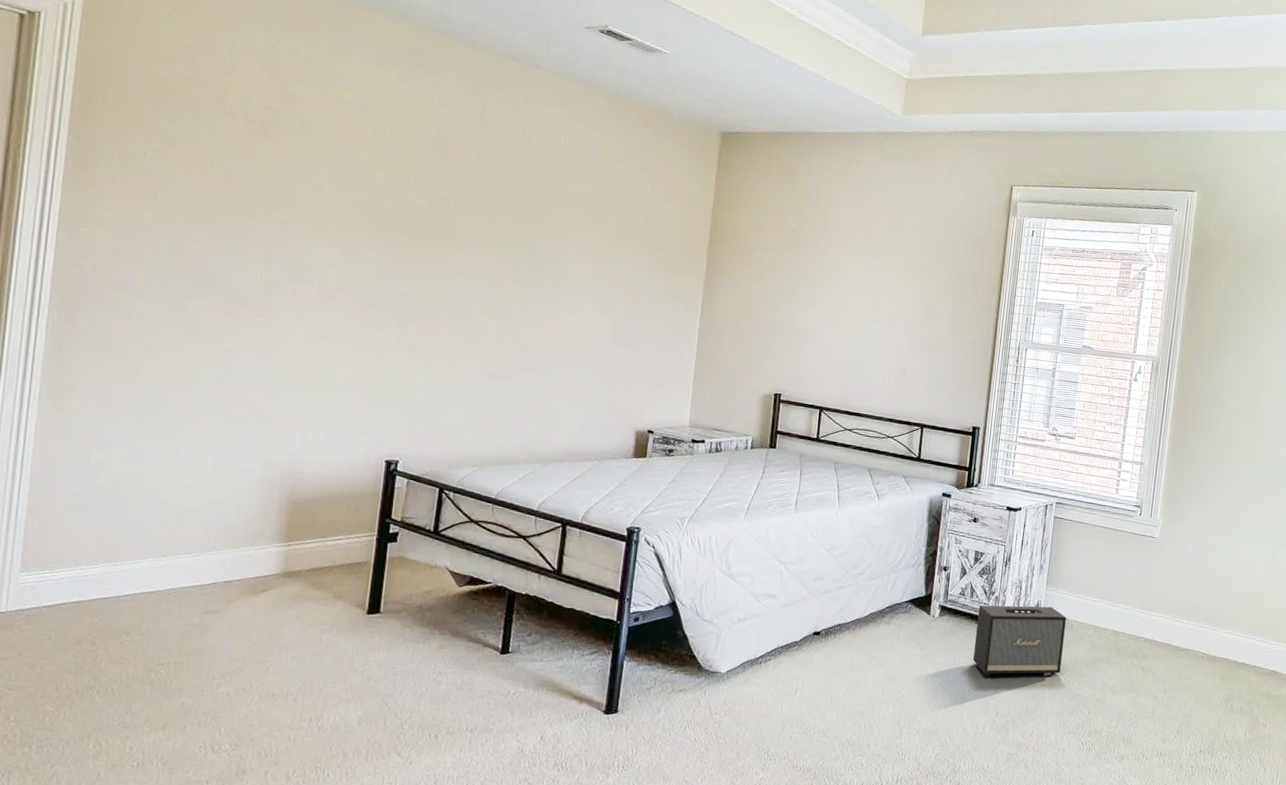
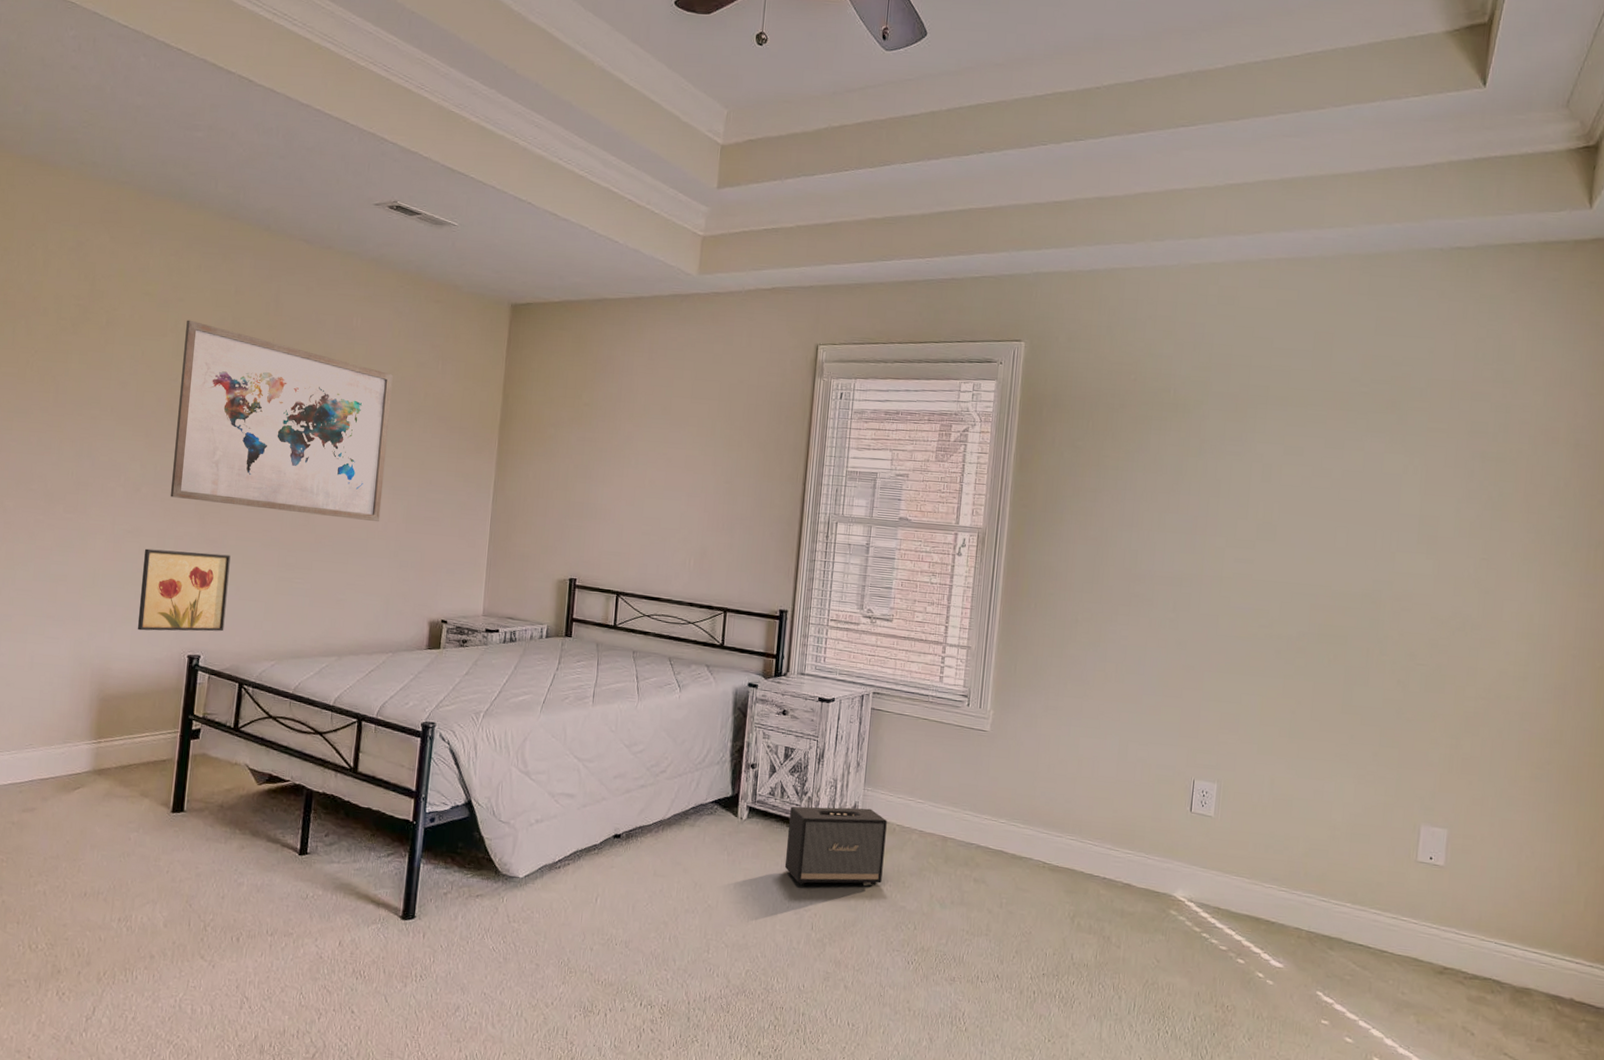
wall art: none [331,354,432,438] -> present [137,548,231,632]
wall art: none [367,129,602,335] -> present [170,320,393,522]

